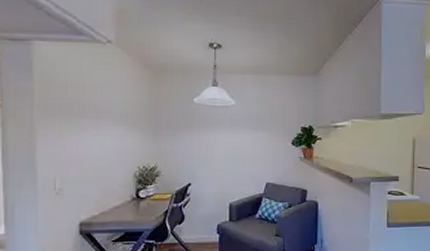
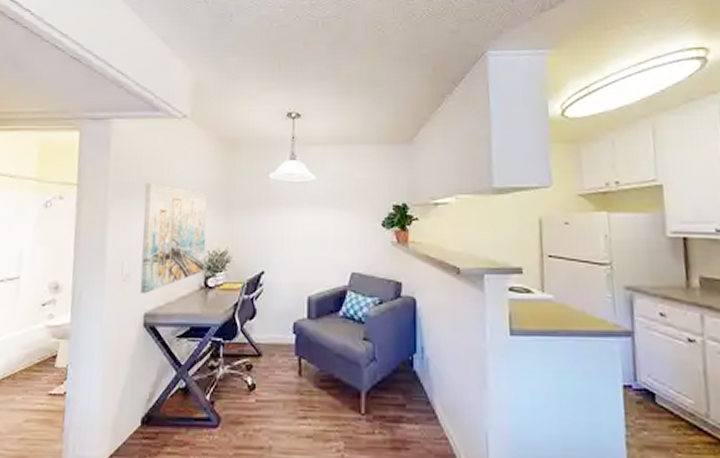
wall art: none [73,104,136,205] -> present [140,183,207,293]

